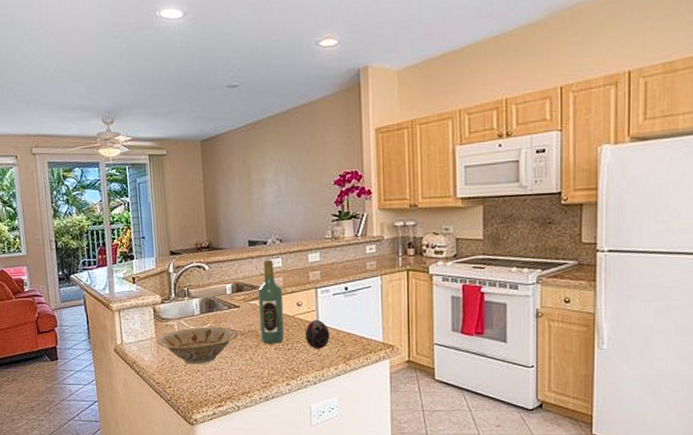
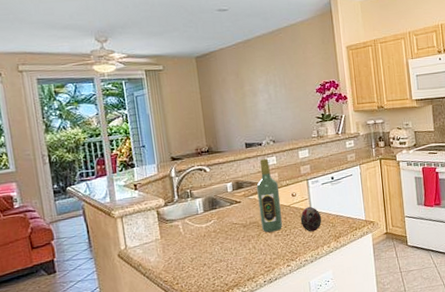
bowl: present [157,326,238,365] -> none [162,221,241,260]

